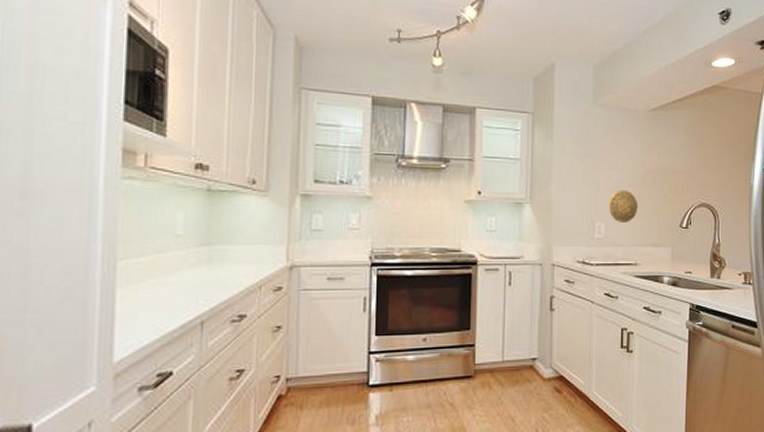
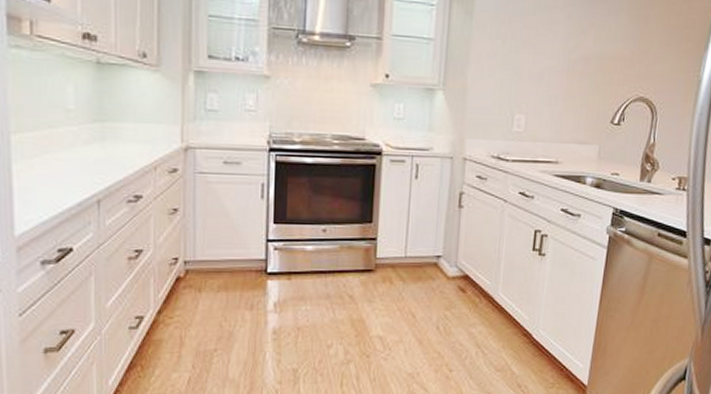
decorative plate: present [608,190,639,224] -> none [530,78,566,117]

